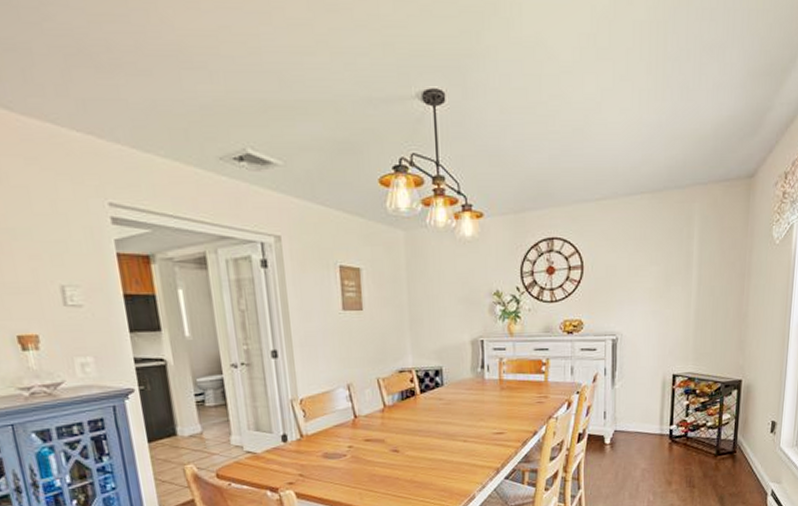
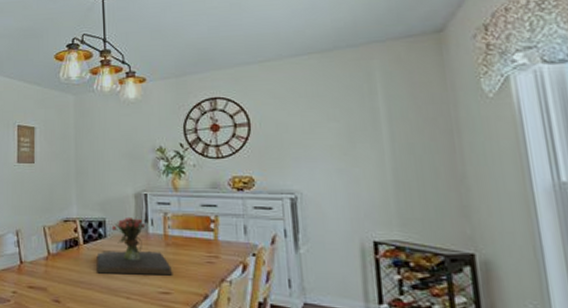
flower arrangement: none [434,364,507,421] -> present [96,216,173,276]

